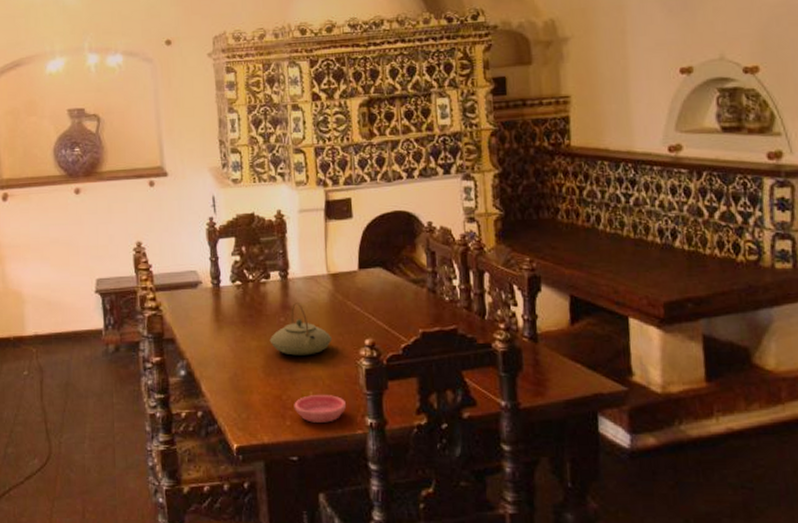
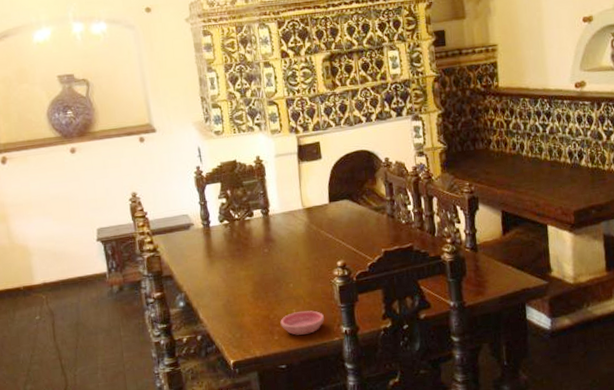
teapot: present [269,301,333,356] -> none [256,234,310,281]

